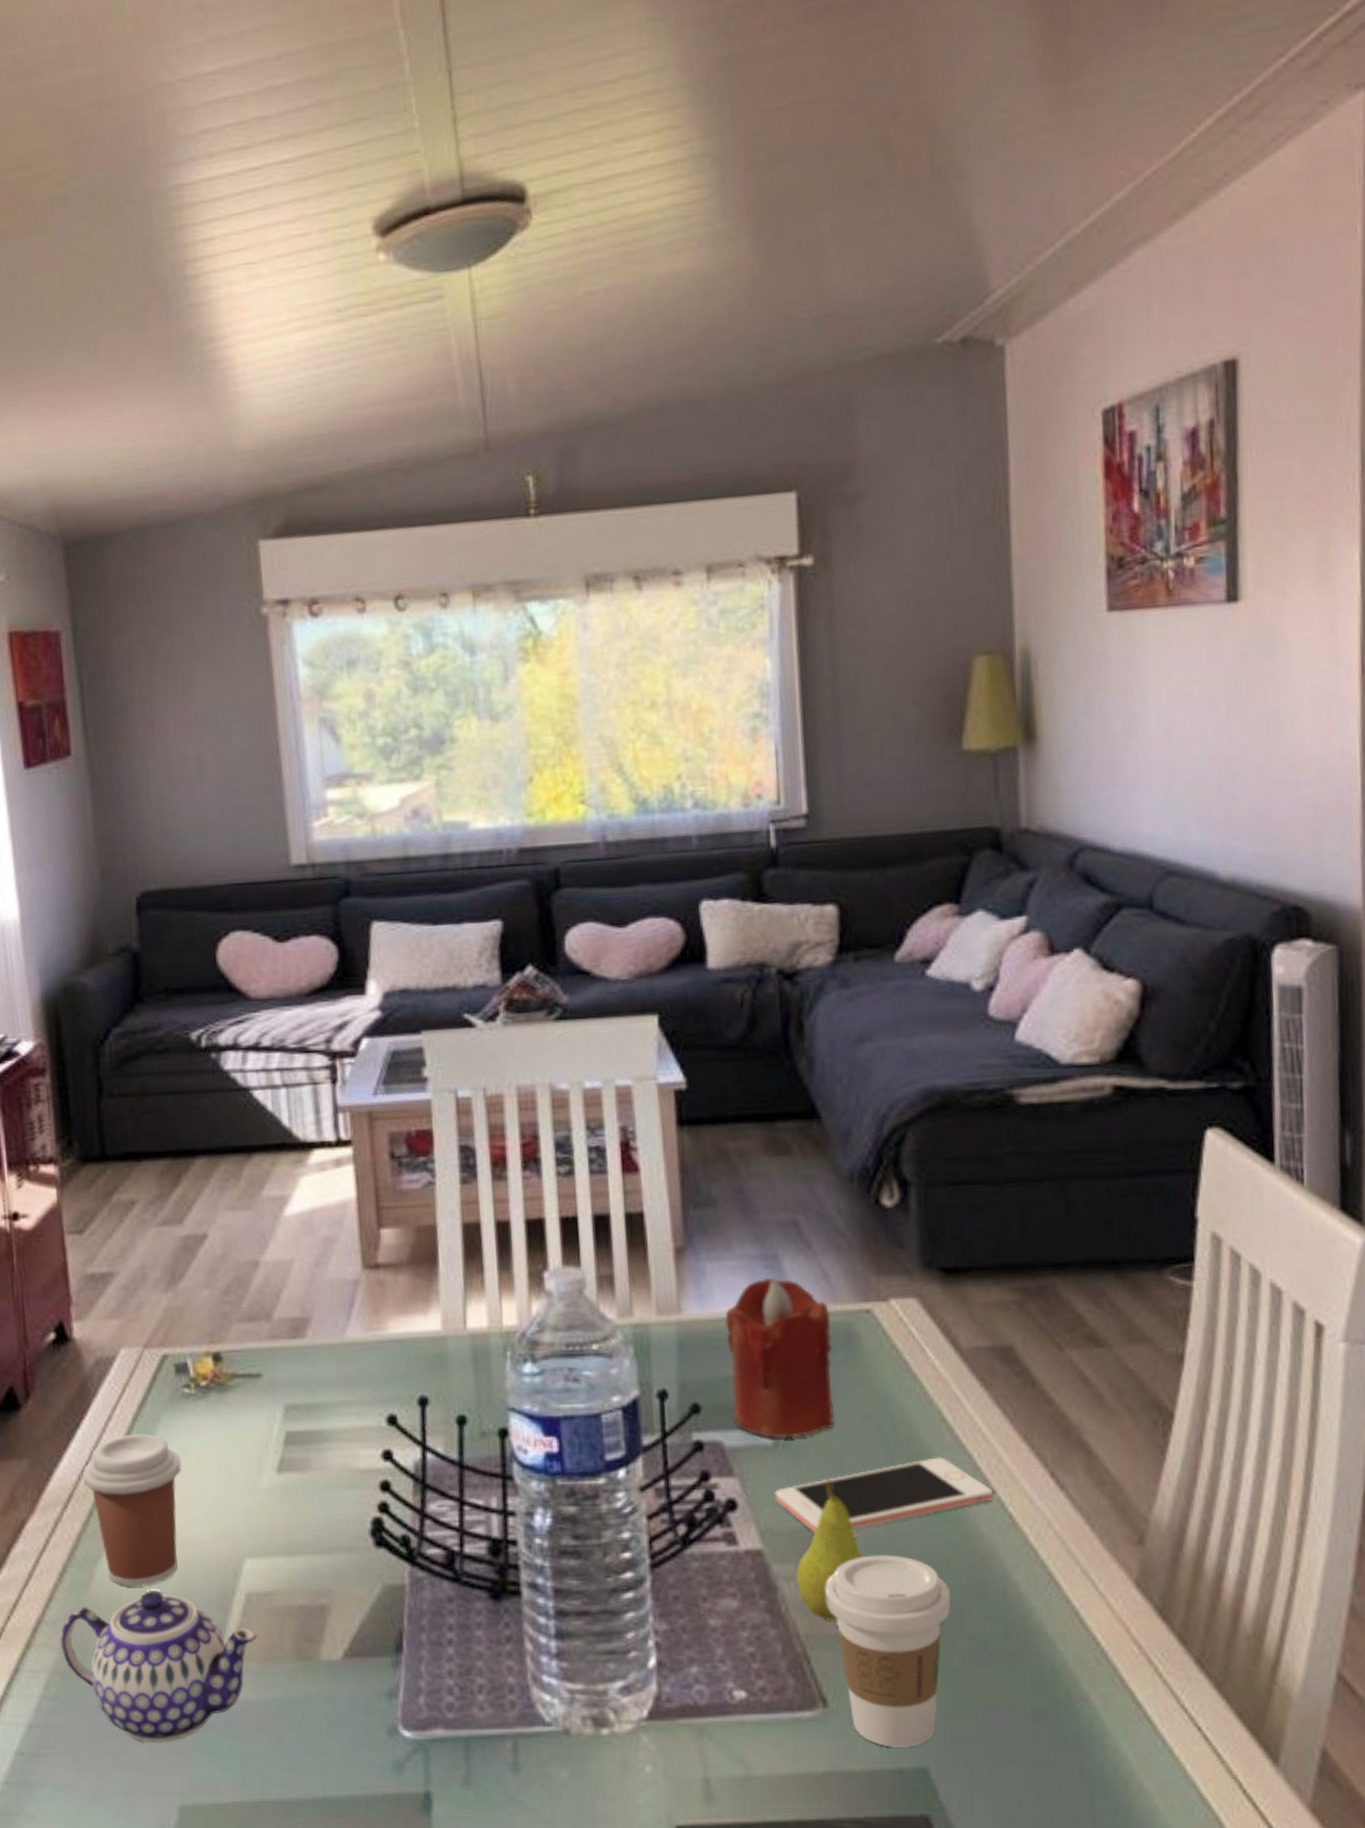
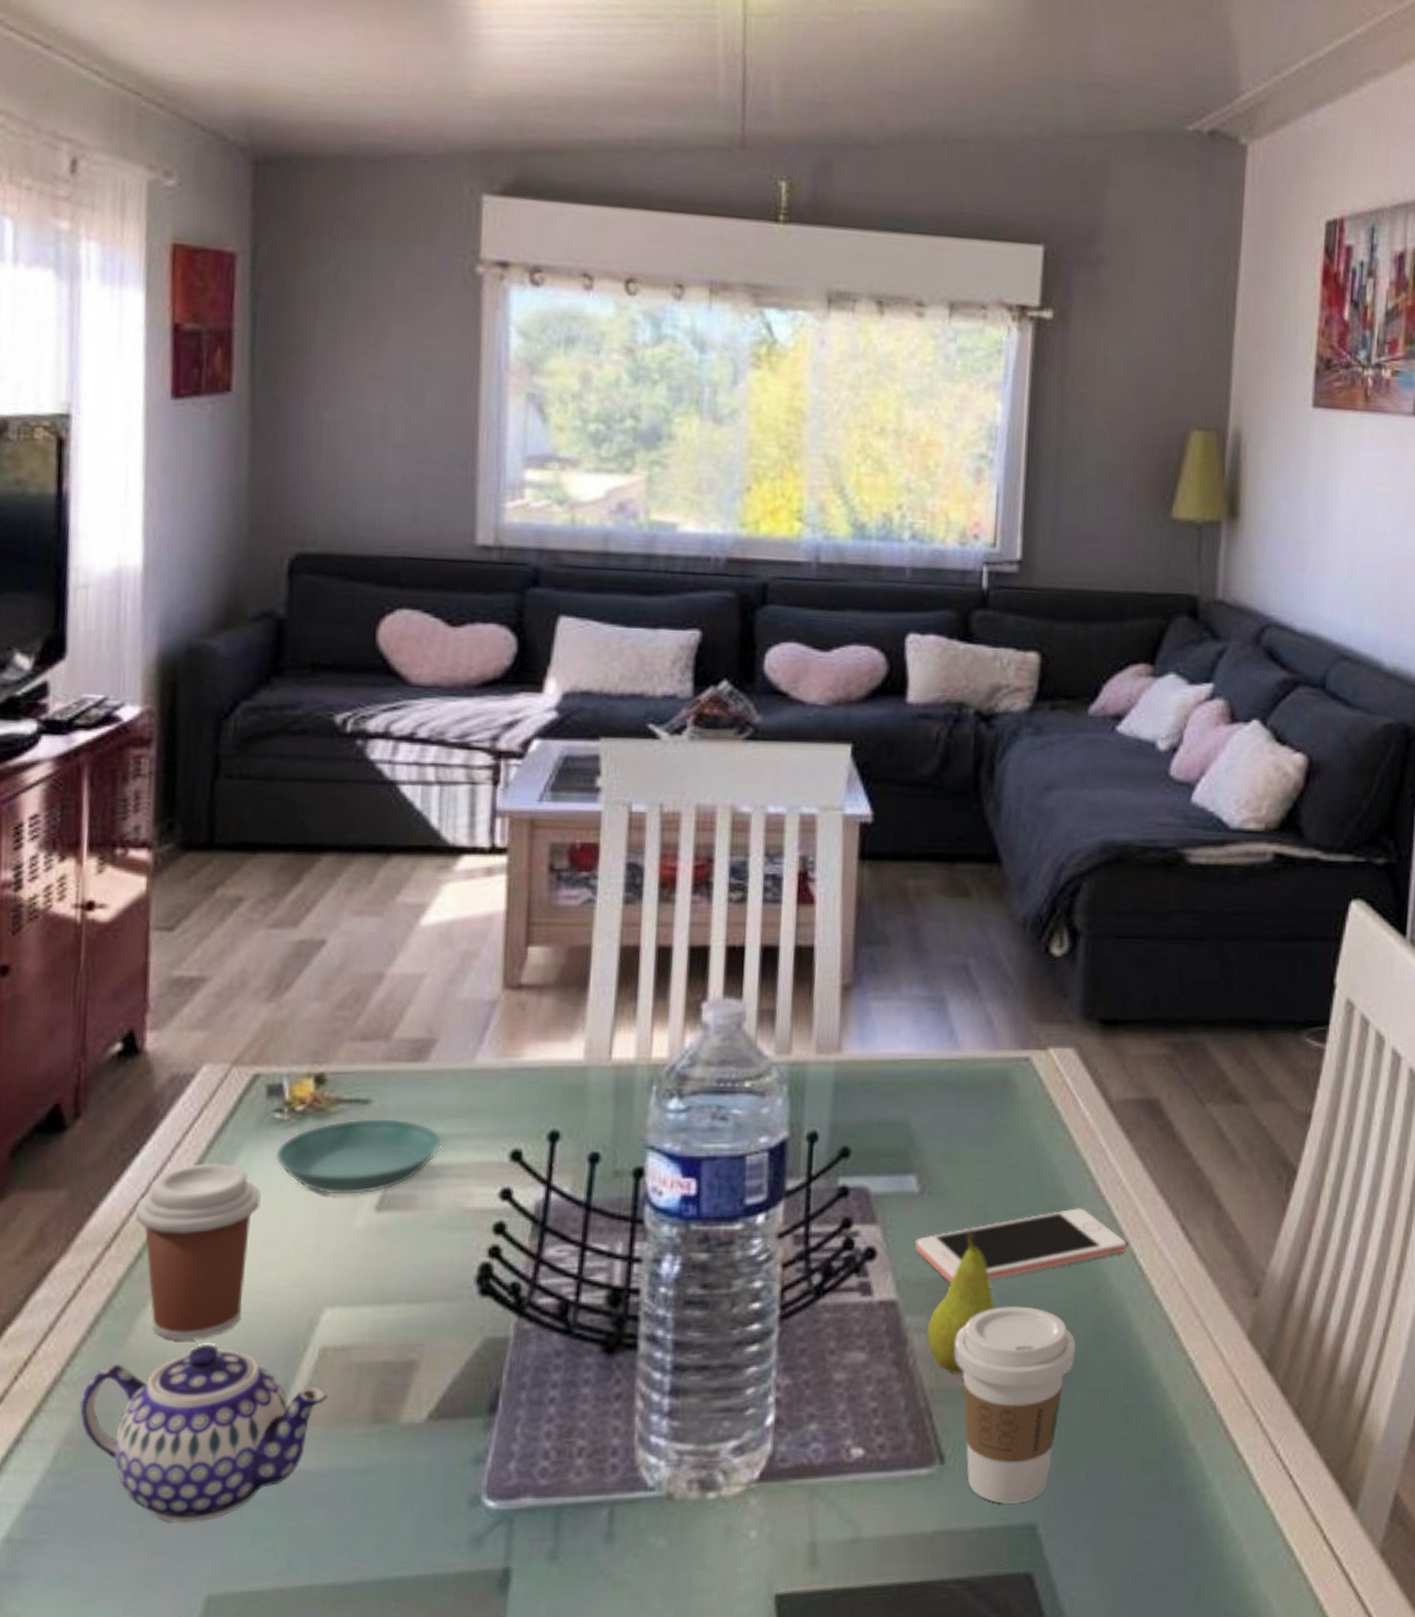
saucer: none [188,1390,326,1459] -> present [275,1119,442,1195]
candle: present [725,1278,834,1439] -> none [881,1020,990,1186]

